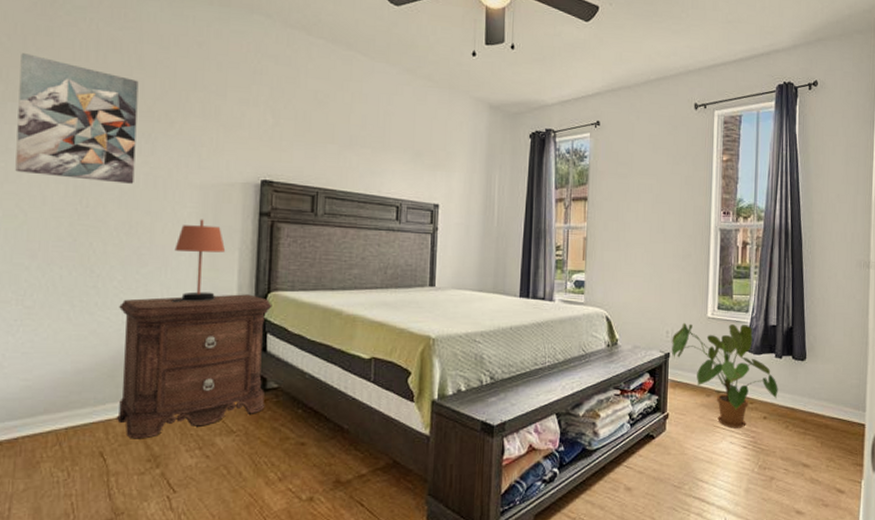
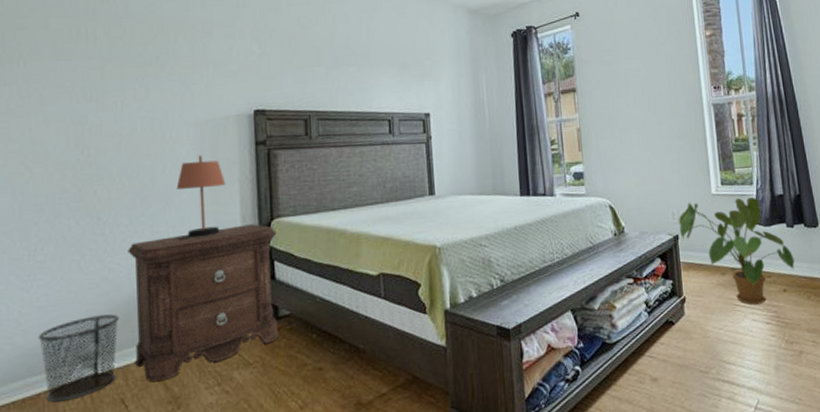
wall art: present [15,53,139,184] -> none [14,16,132,131]
waste bin: none [19,367,106,448] -> present [37,314,120,403]

